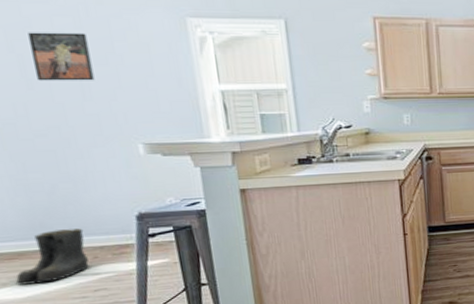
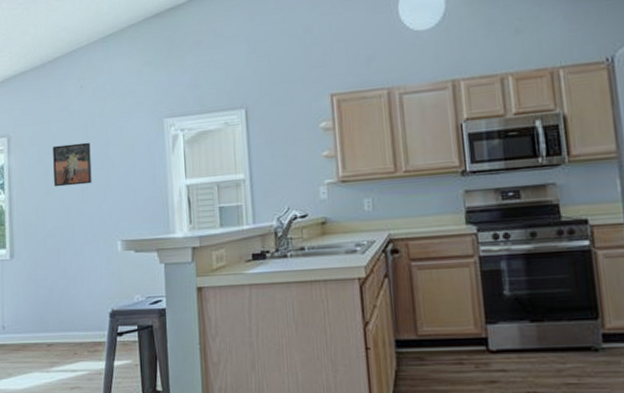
boots: present [15,228,91,285] -> none [17,323,71,376]

